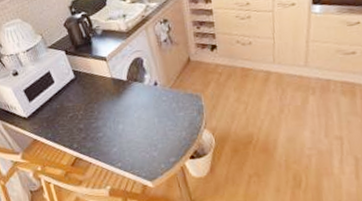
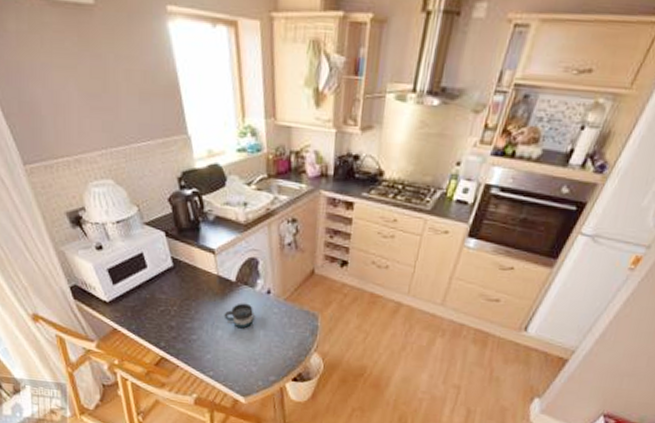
mug: none [122,97,147,120] -> present [224,303,253,329]

